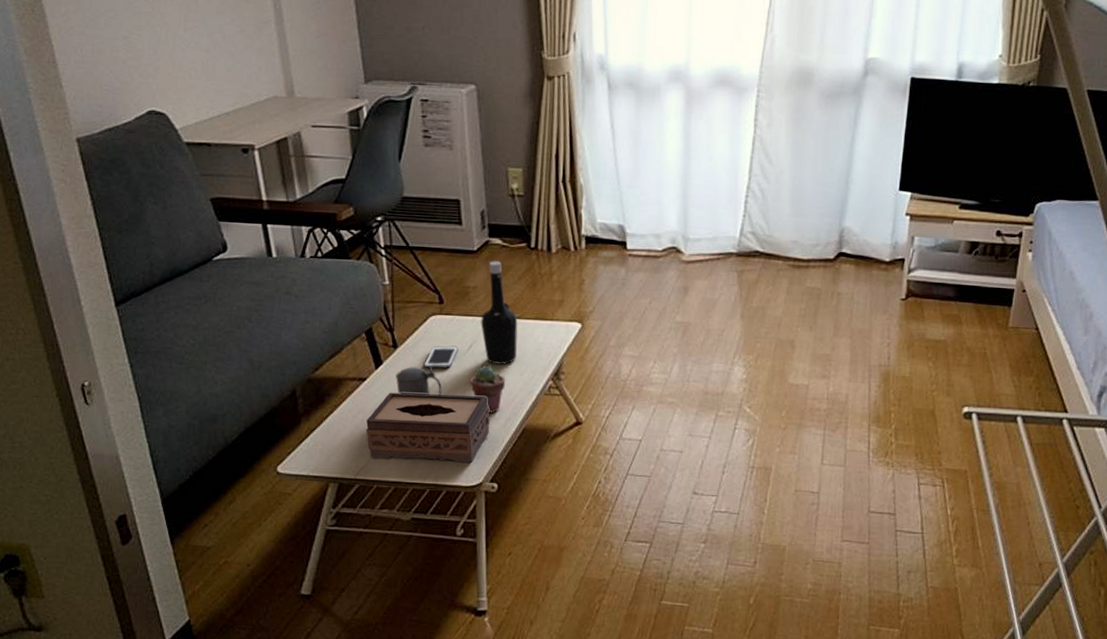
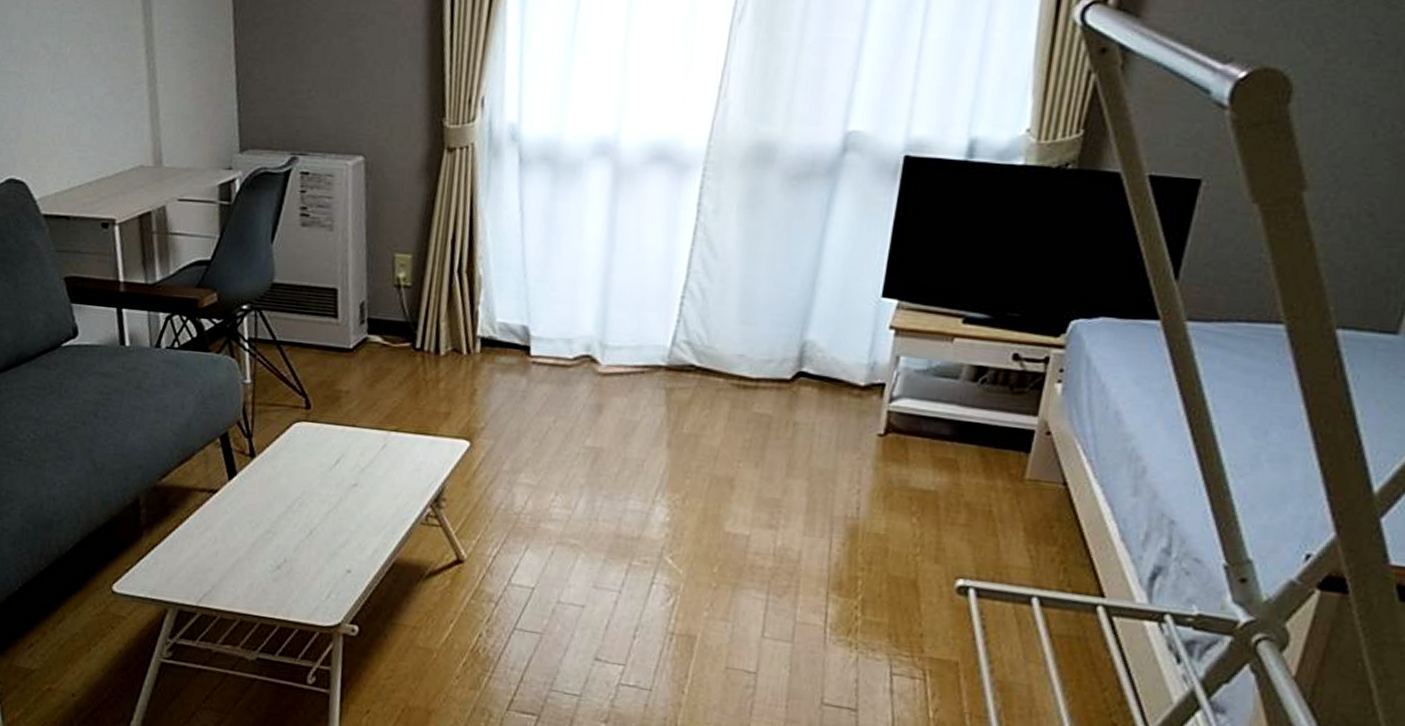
tissue box: present [366,392,490,463] -> none [213,508,355,599]
beer stein: present [396,364,442,396] -> none [250,479,303,517]
cell phone: present [424,346,459,369] -> none [283,458,325,485]
potted succulent: present [469,366,506,413] -> none [334,484,377,542]
bottle: present [481,261,518,365] -> none [351,362,395,485]

